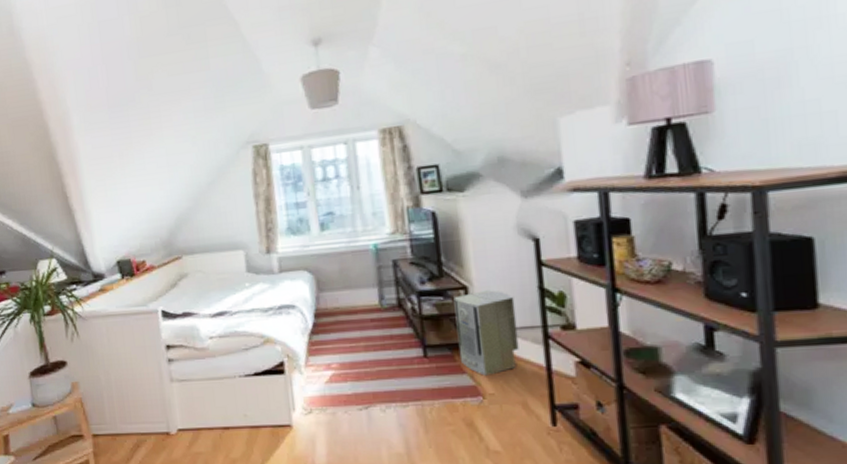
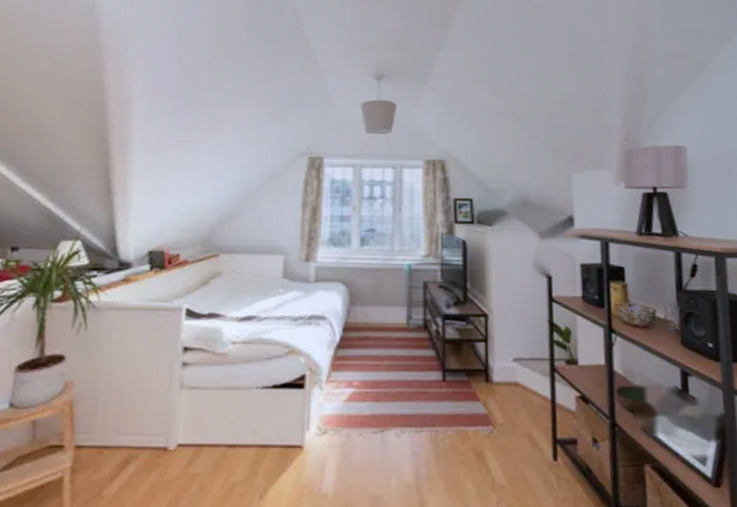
air purifier: present [453,290,519,376] -> none [475,320,529,405]

